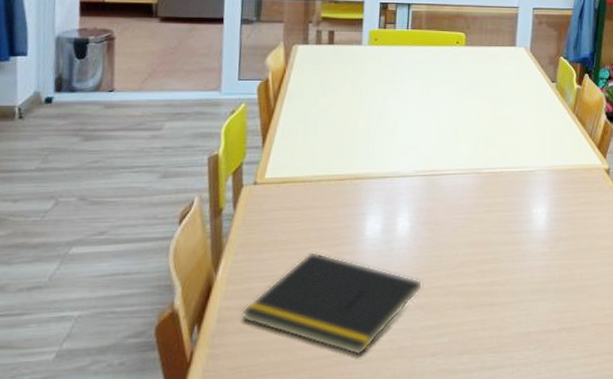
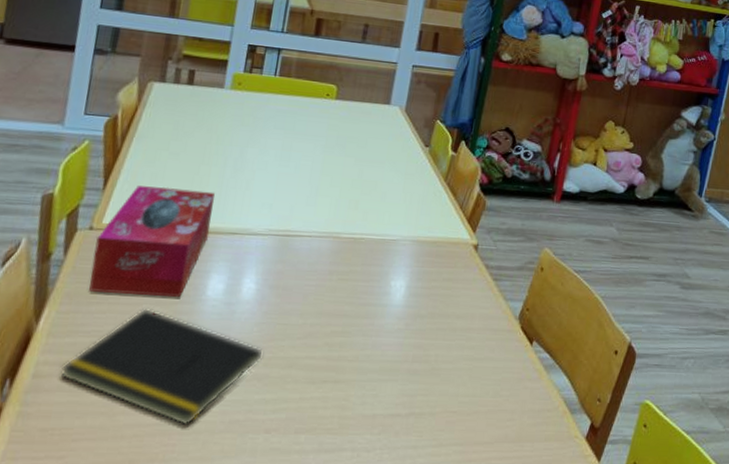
tissue box: none [259,140,363,241] -> present [89,186,215,298]

